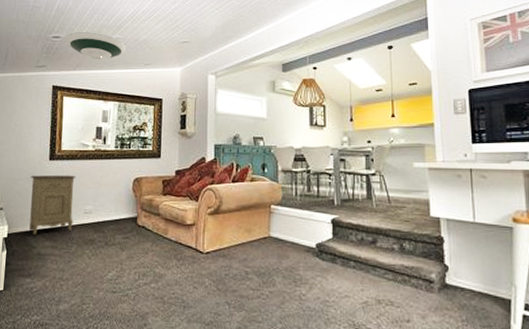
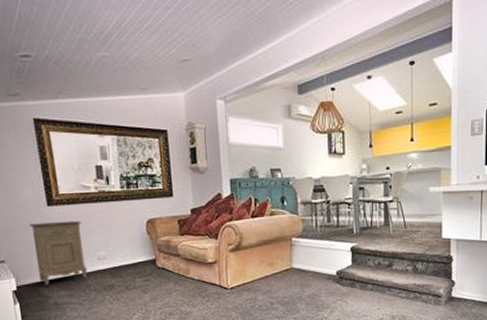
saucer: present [65,32,127,60] -> none [37,49,117,85]

